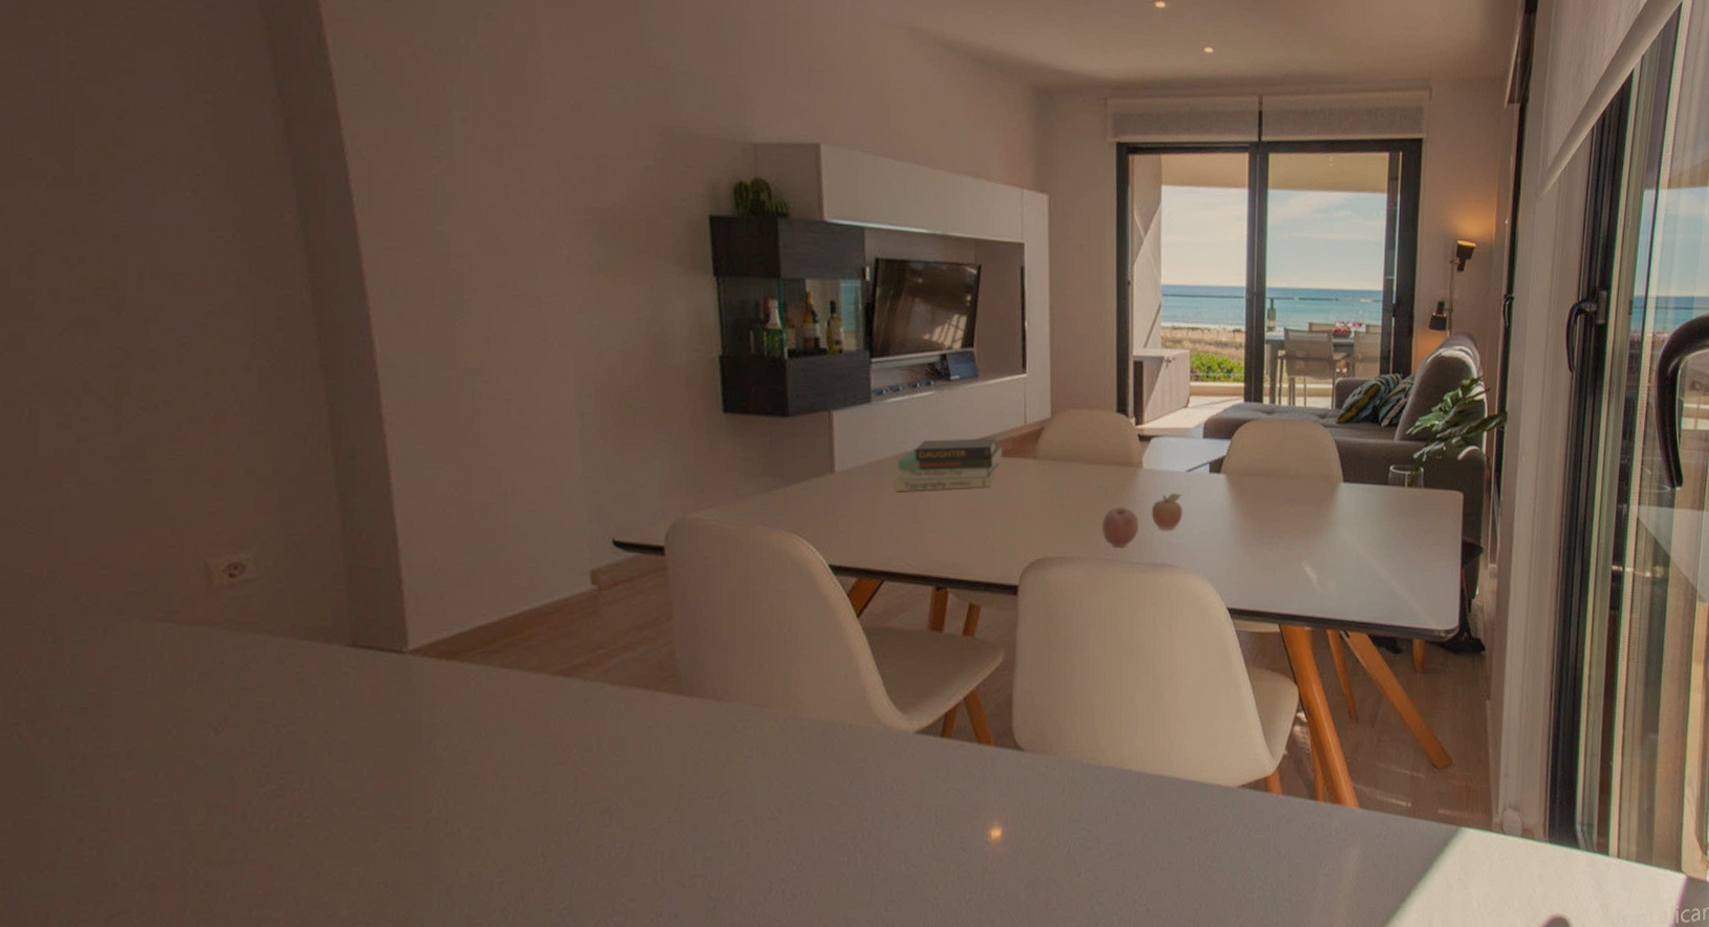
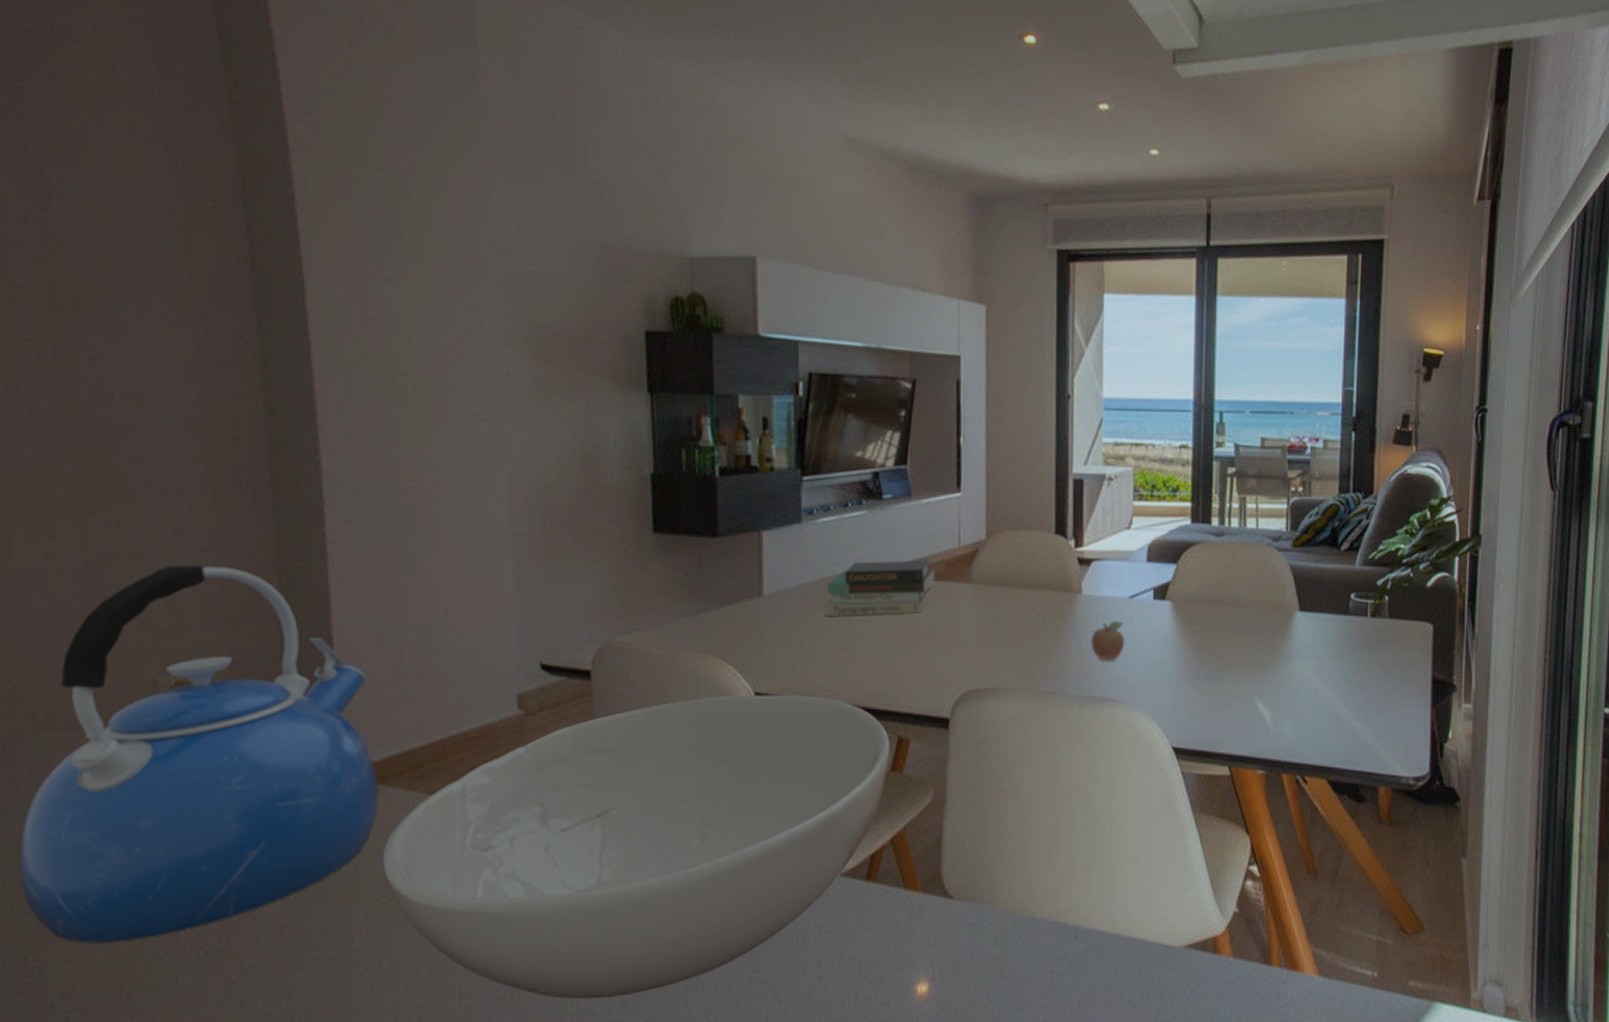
kettle: none [67,446,451,823] -> present [18,564,379,943]
bowl: none [456,566,962,857] -> present [381,695,891,1000]
fruit: present [1101,507,1139,548] -> none [1038,635,1077,679]

